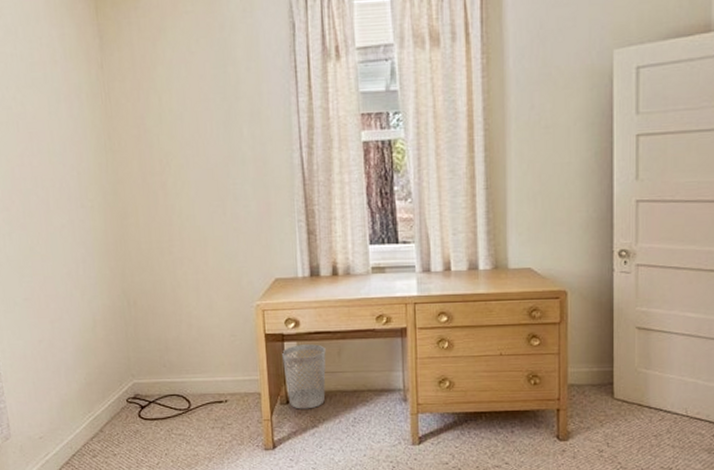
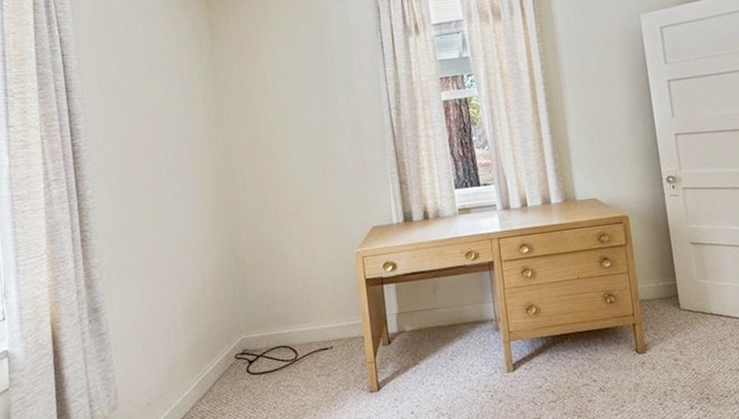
wastebasket: present [282,344,326,409] -> none [382,284,424,349]

